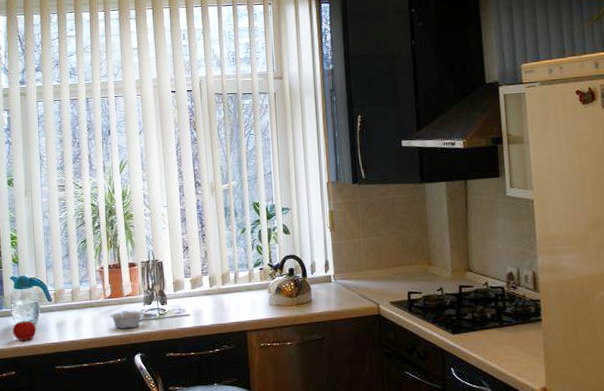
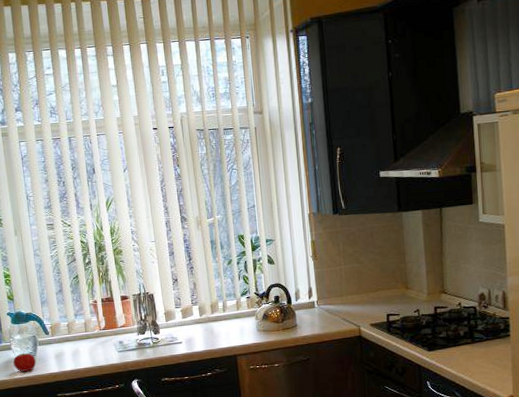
legume: present [110,309,144,329] -> none [106,339,139,358]

